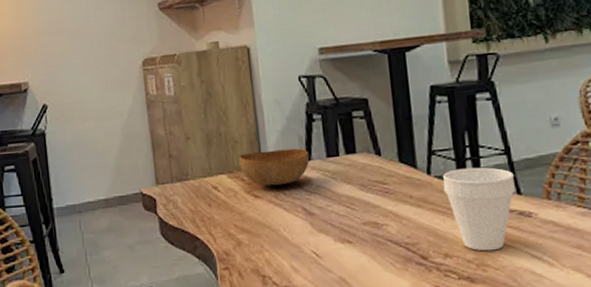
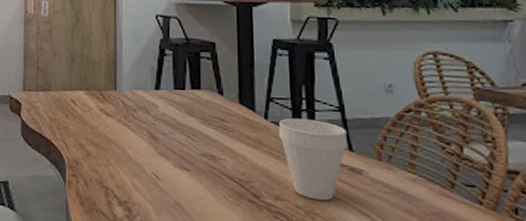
bowl: present [239,148,310,186] -> none [97,75,159,108]

